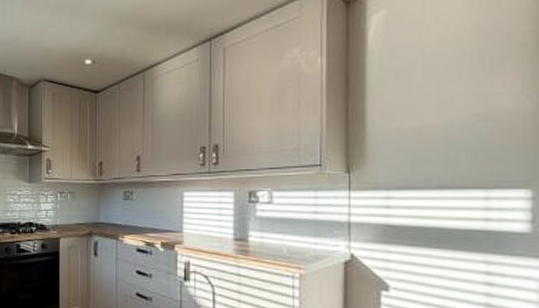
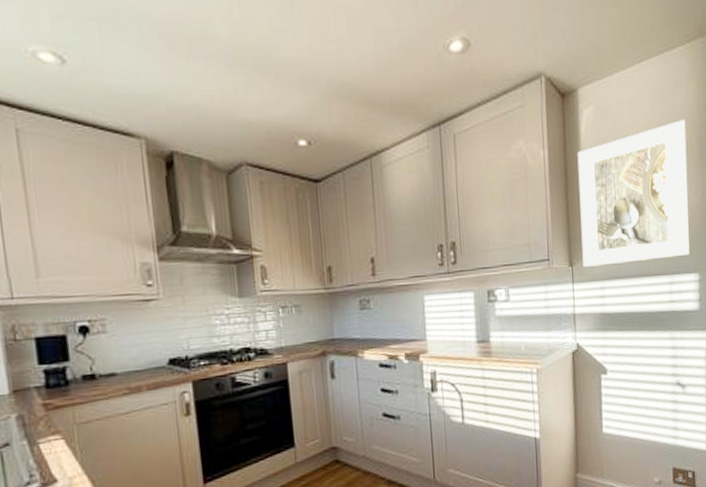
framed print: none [362,15,518,174] -> present [577,120,690,267]

